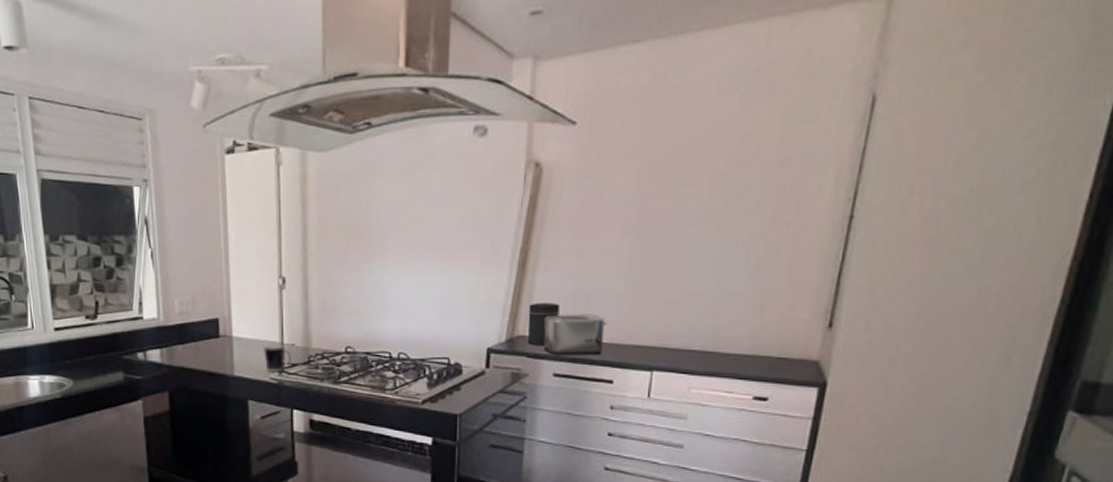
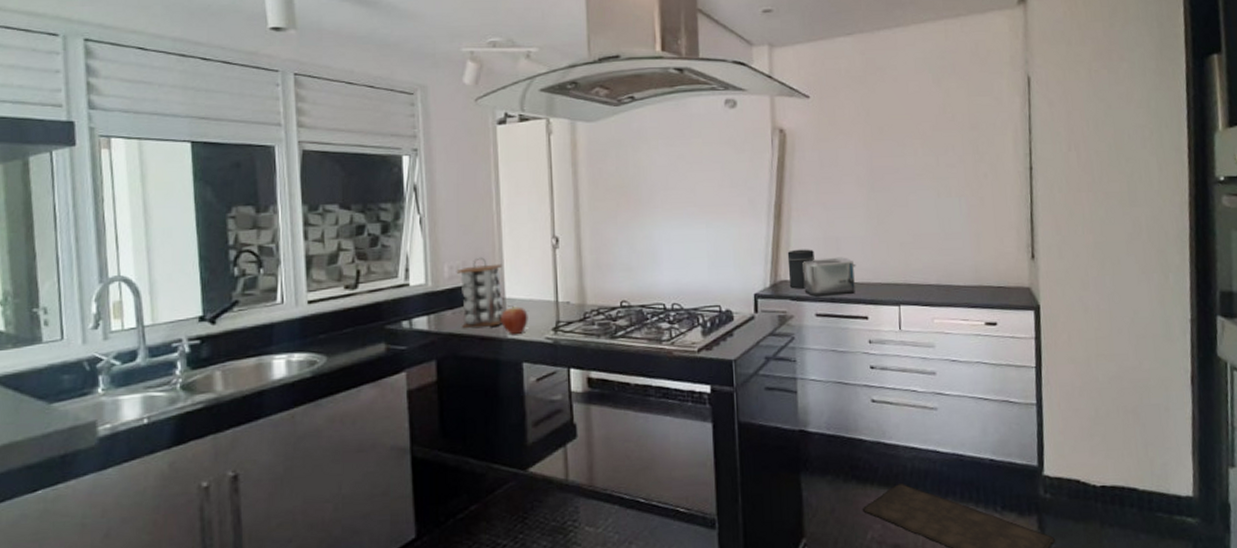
spice rack: none [186,293,231,365] -> present [456,256,504,329]
fruit: none [228,345,254,372] -> present [501,306,528,334]
mug: present [264,345,291,373] -> none [538,303,567,332]

